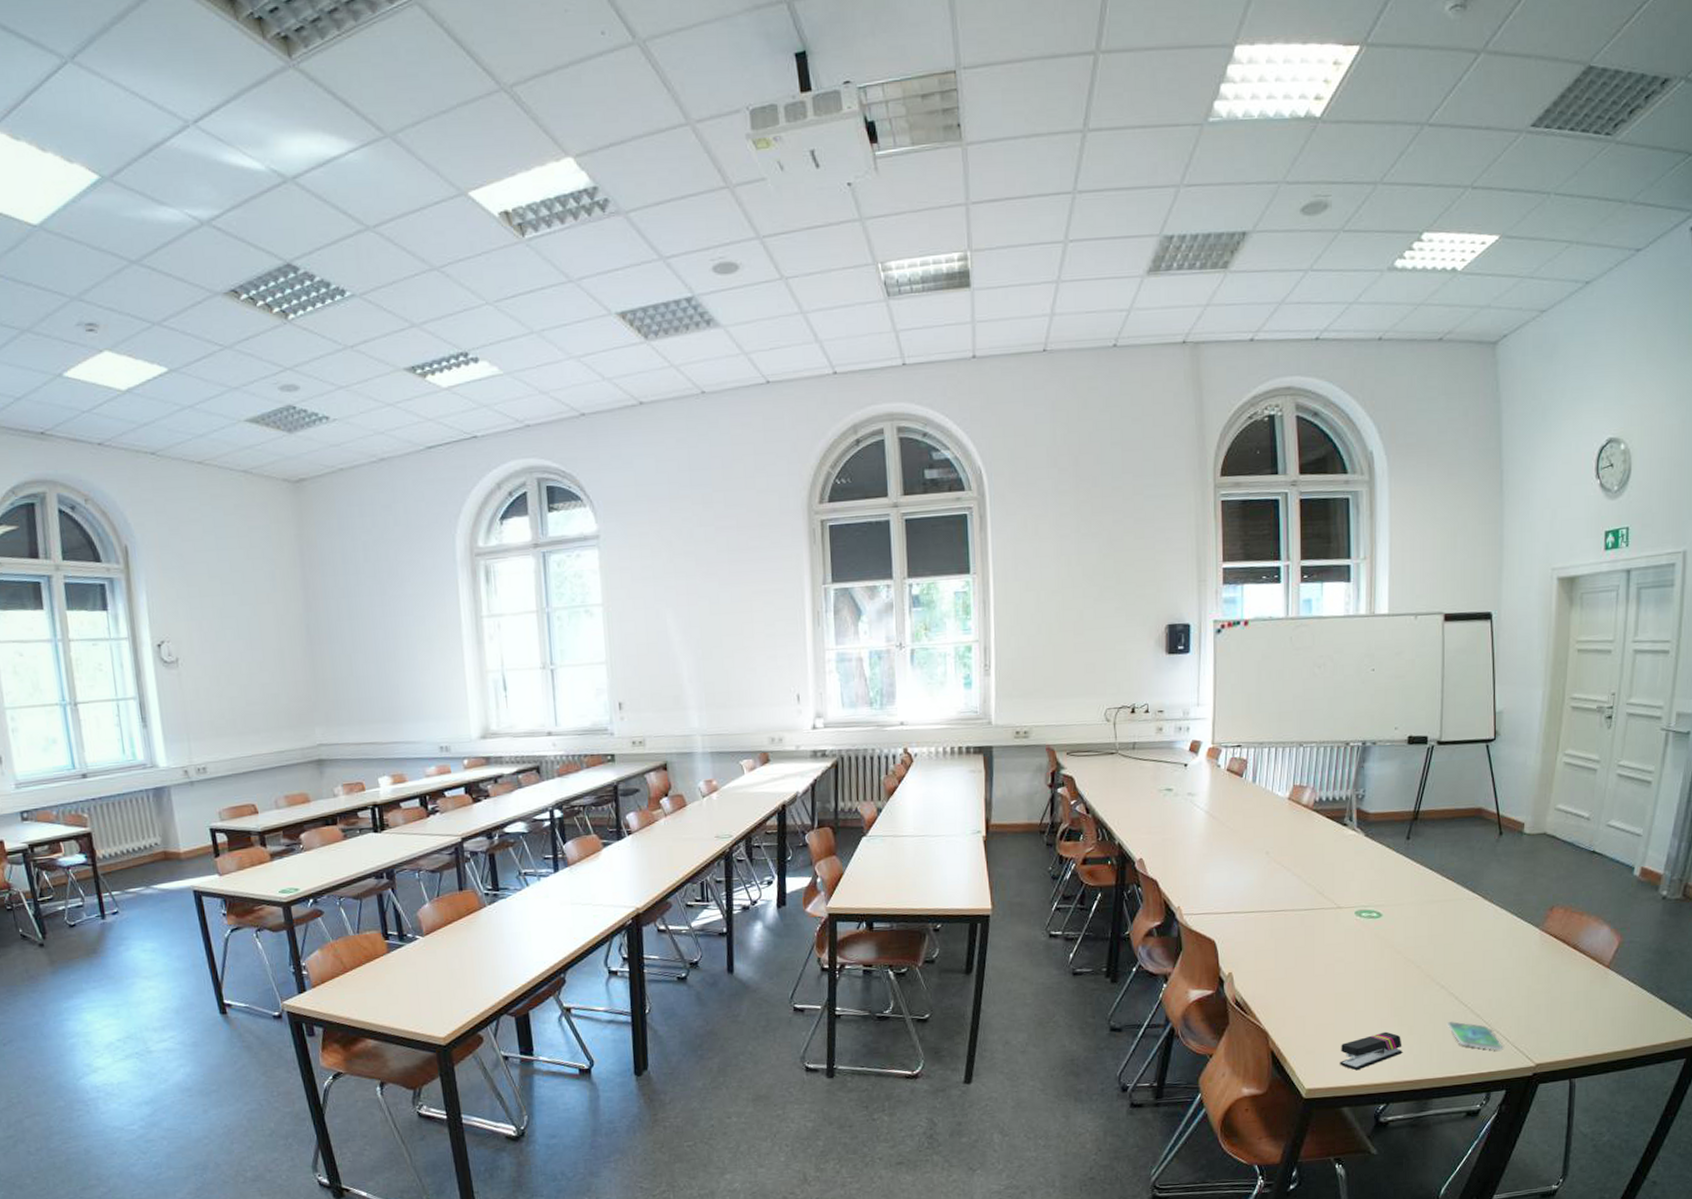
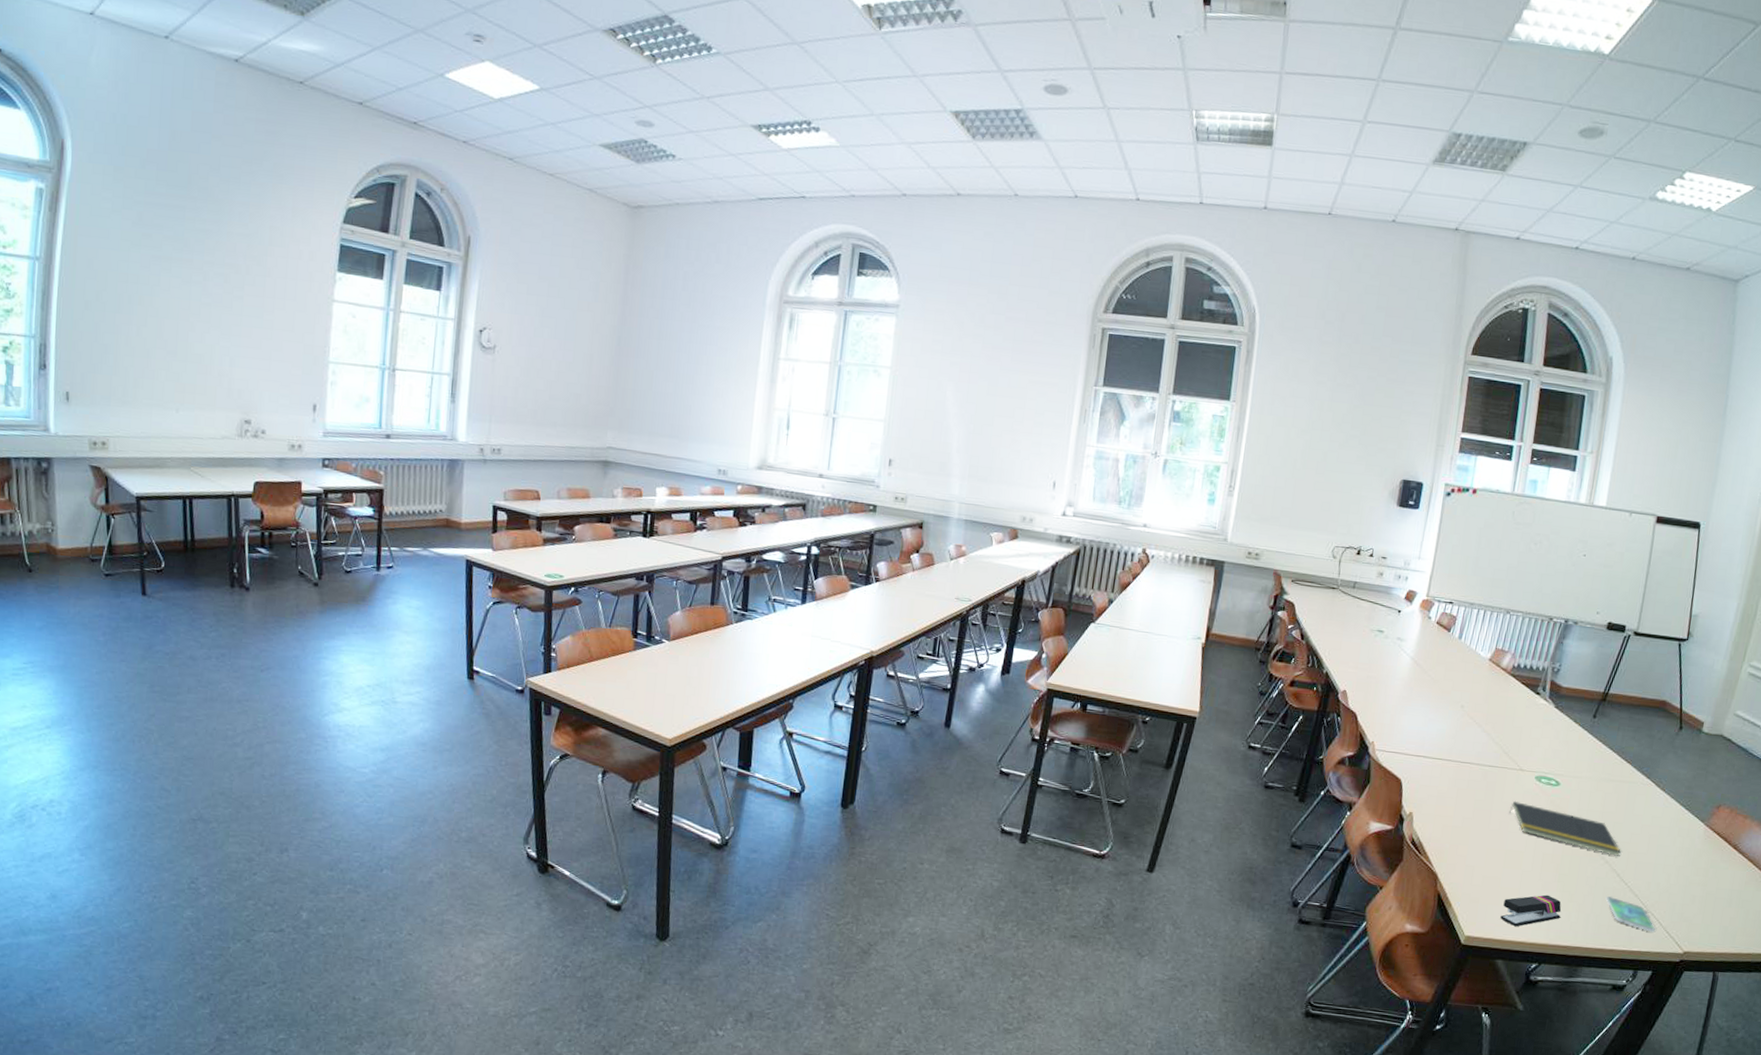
notepad: none [1333,940,1456,979] -> present [1509,800,1621,856]

